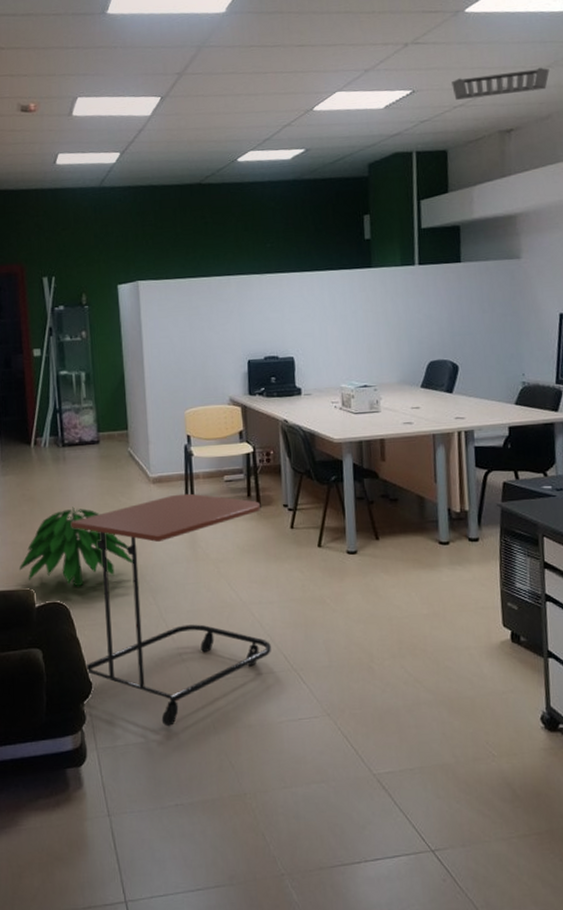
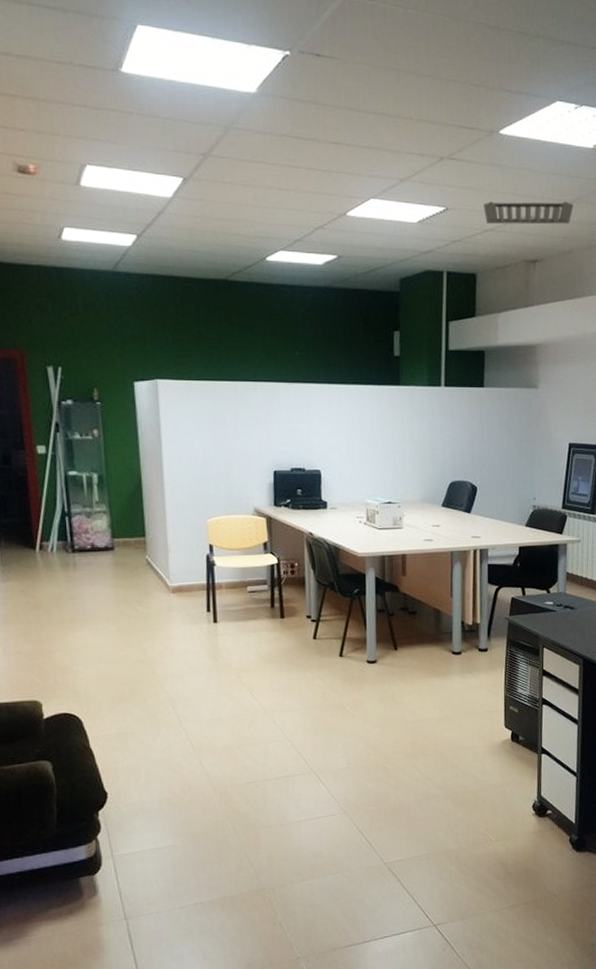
indoor plant: present [18,507,133,587] -> none [23,615,151,698]
side table: present [70,493,271,727] -> none [82,603,292,832]

